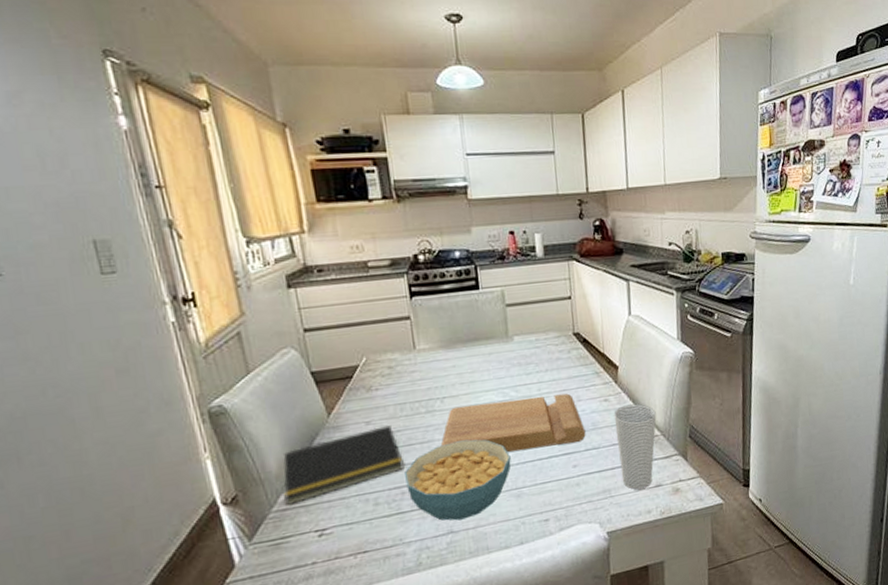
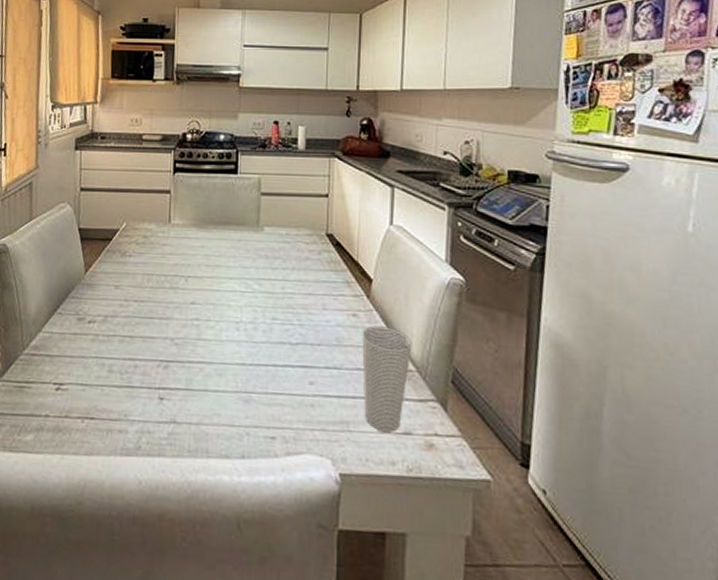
notepad: present [283,425,404,505] -> none [35,293,142,351]
cereal bowl: present [405,439,511,521] -> none [140,324,244,412]
cutting board: present [440,393,586,452] -> none [178,288,328,356]

